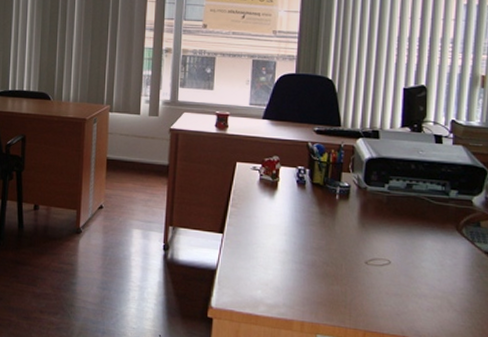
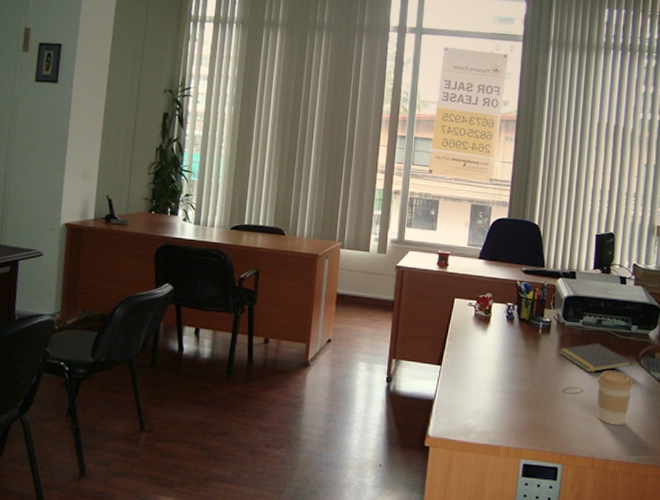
notepad: none [359,209,452,243] -> present [558,342,633,373]
coffee cup: none [406,240,453,303] -> present [596,370,633,426]

